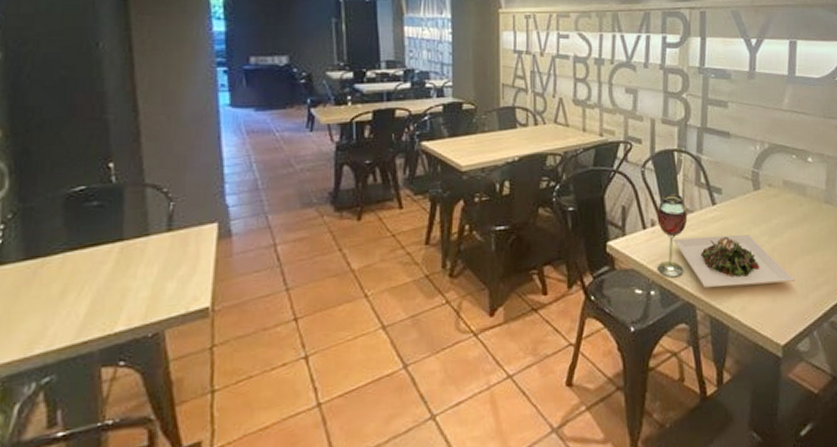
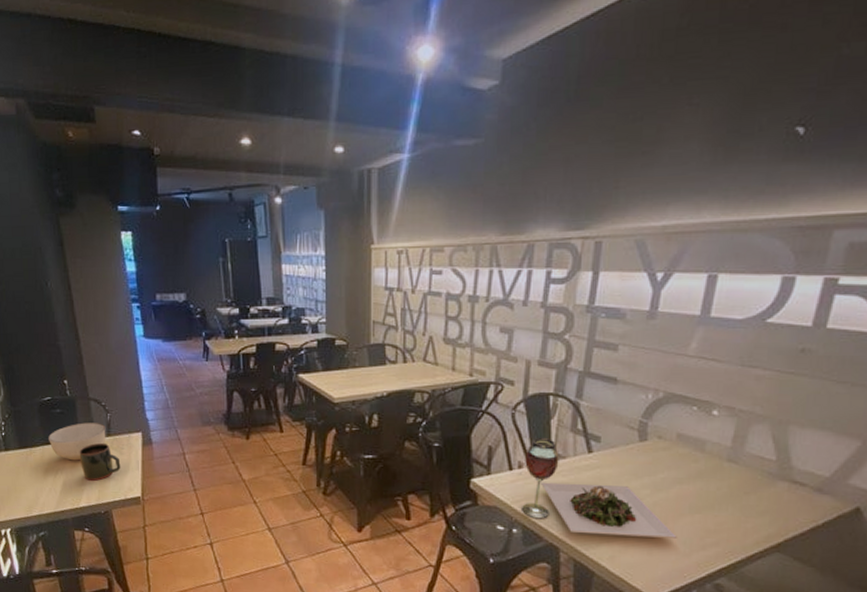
bowl: none [73,215,166,269] -> present [47,422,106,461]
mug: none [121,242,184,294] -> present [79,443,121,481]

